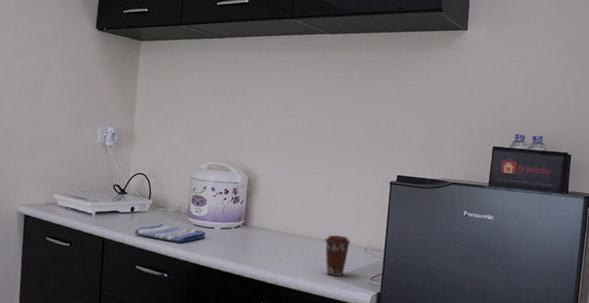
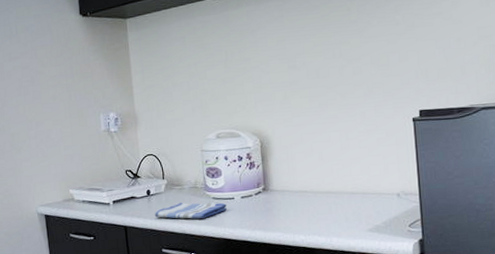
coffee cup: present [325,234,351,276] -> none [352,184,381,229]

